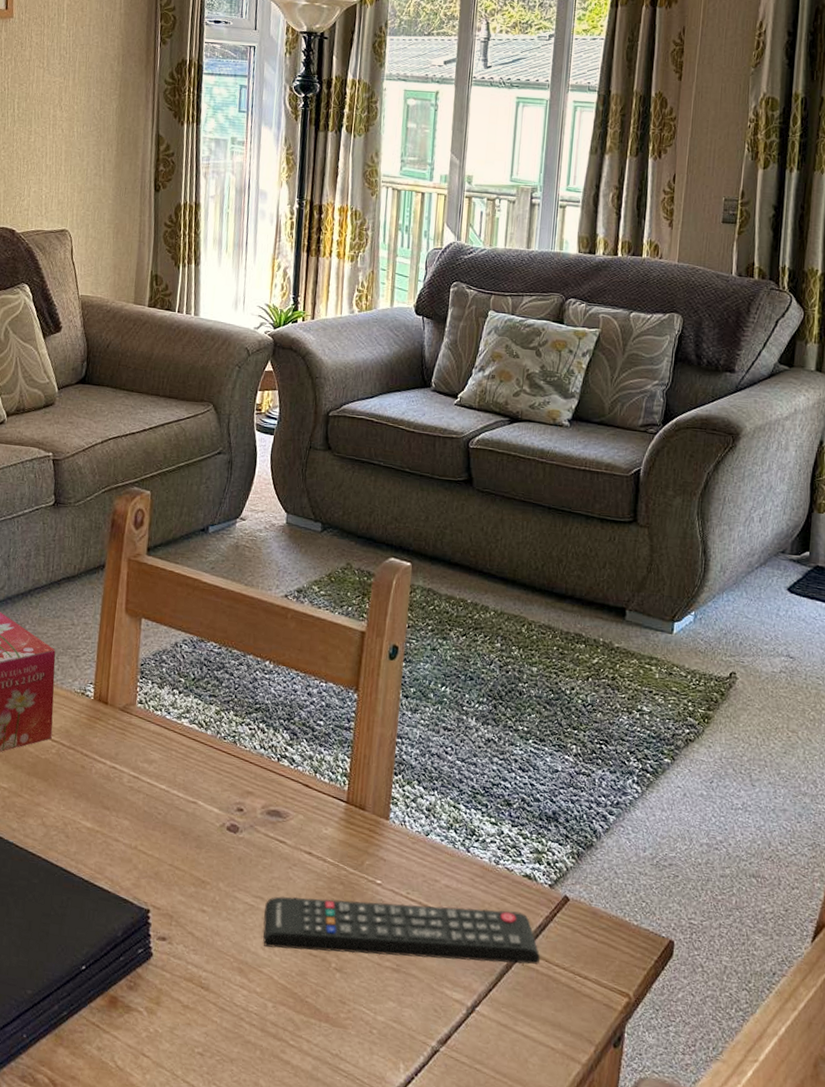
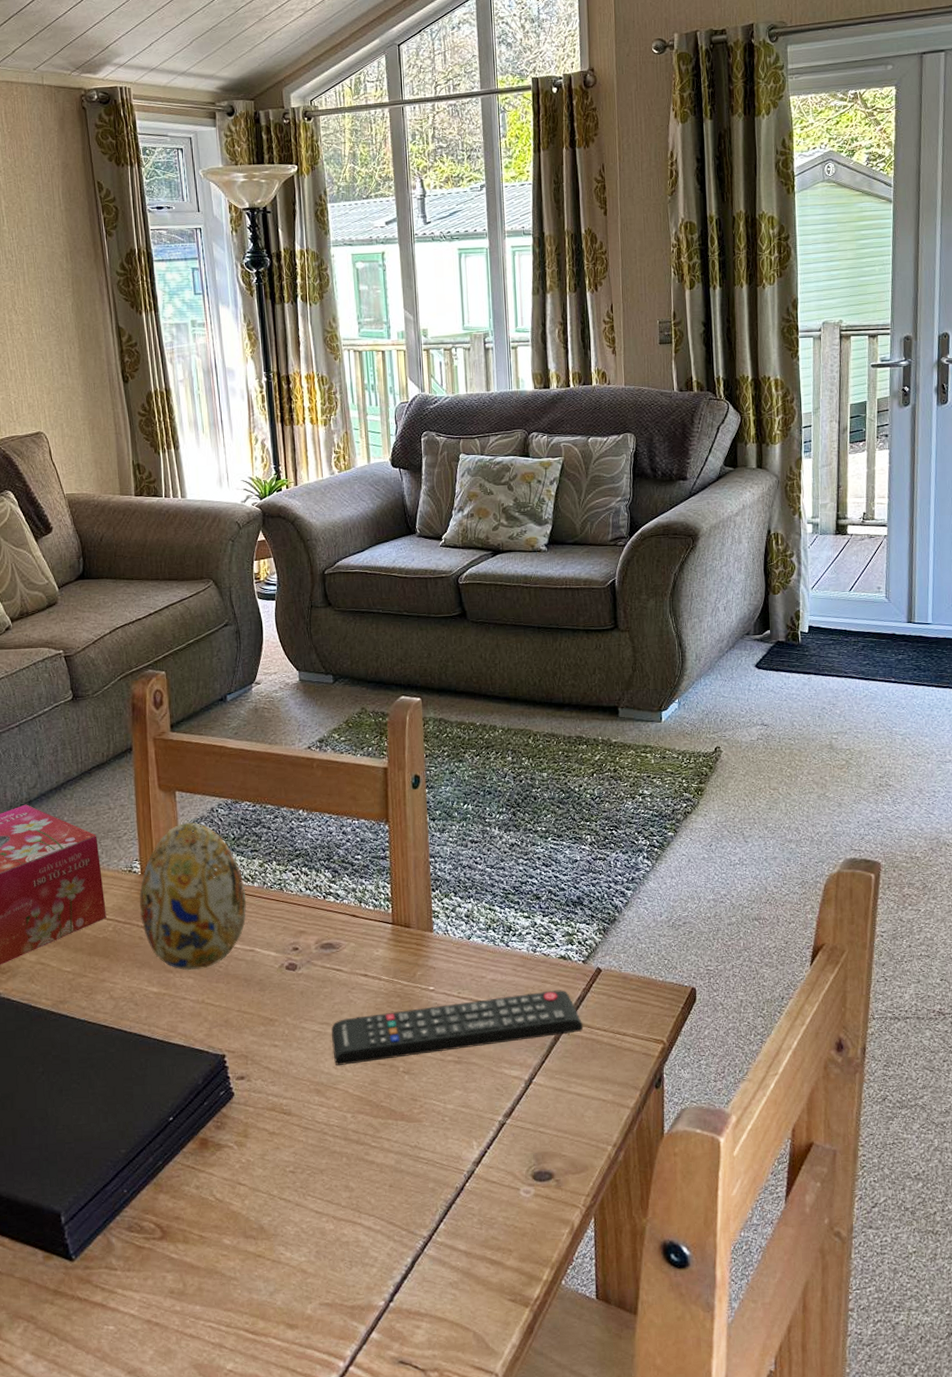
decorative egg: none [85,652,198,813] -> present [139,822,247,971]

